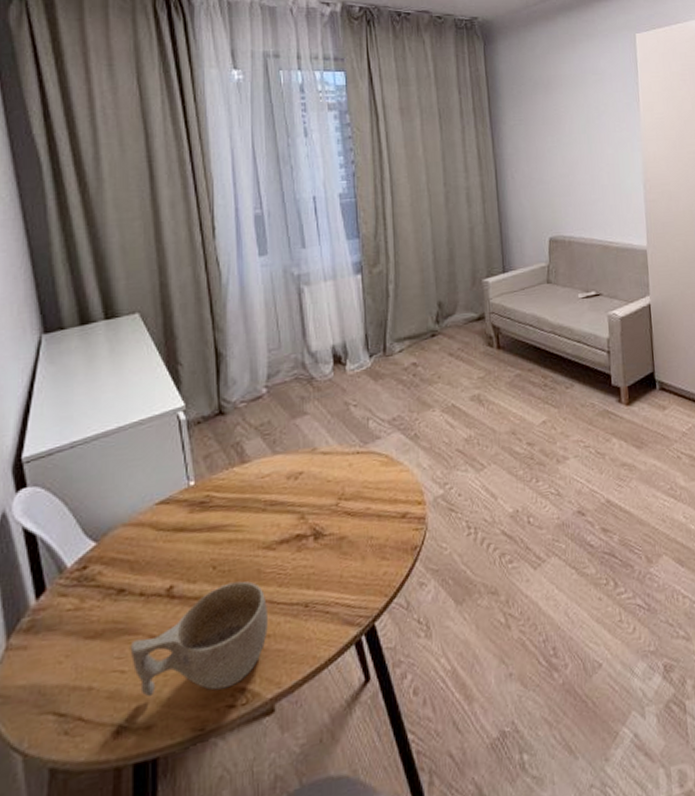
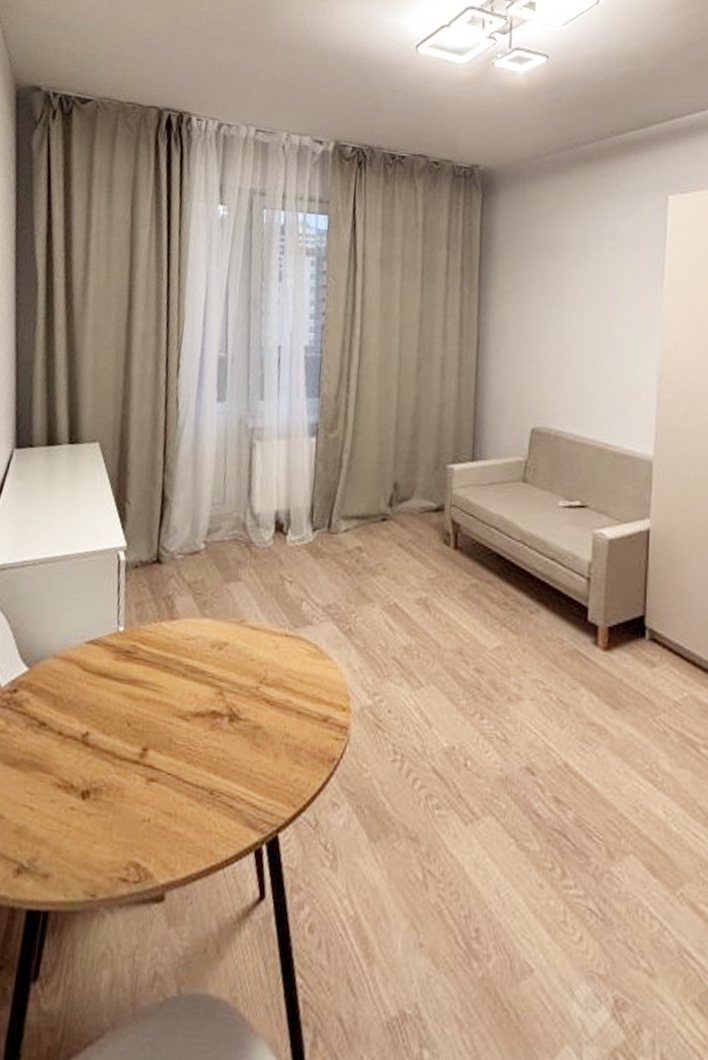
cup: present [130,581,268,697] -> none [41,744,174,859]

